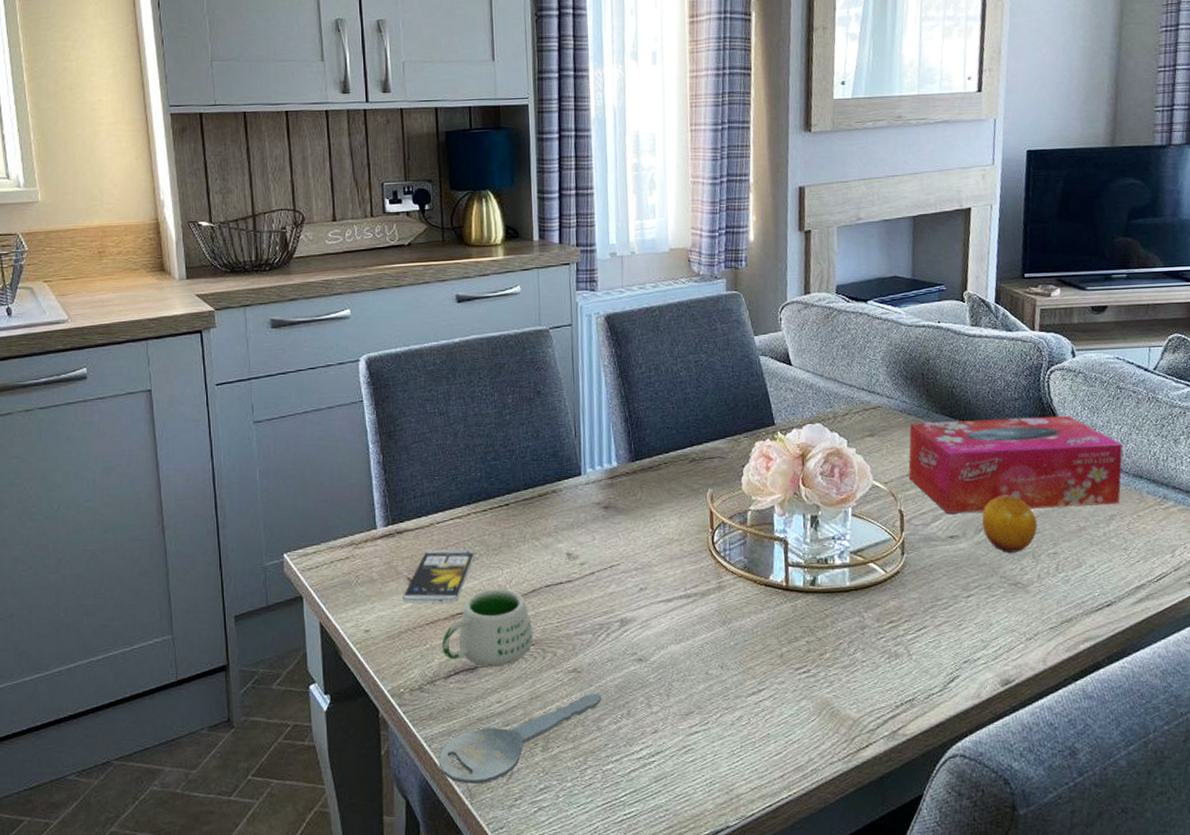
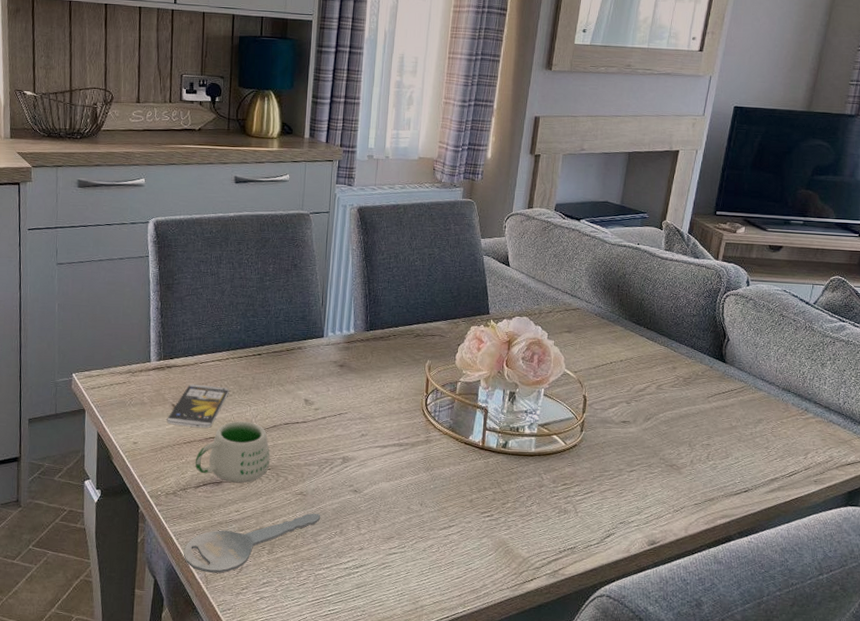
tissue box: present [908,415,1123,514] -> none [595,326,778,411]
fruit: present [982,495,1038,553] -> none [651,393,697,440]

